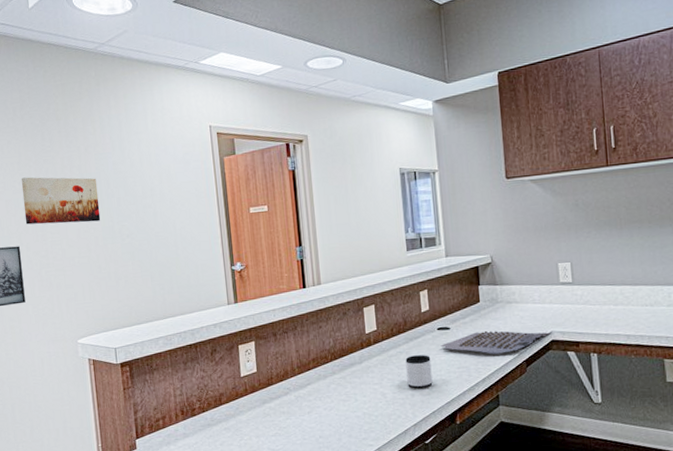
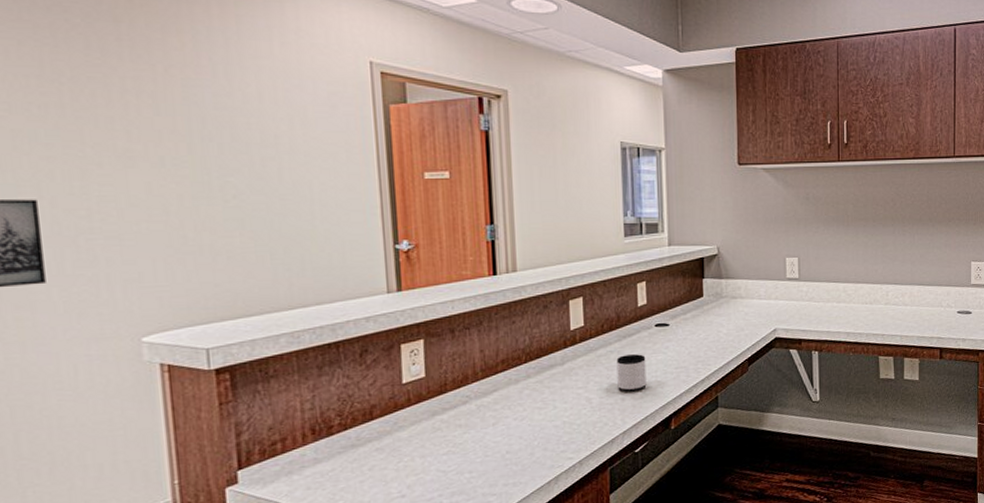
wall art: present [21,177,101,225] -> none [42,99,189,173]
specimen tray: present [440,330,552,354] -> none [657,327,775,353]

